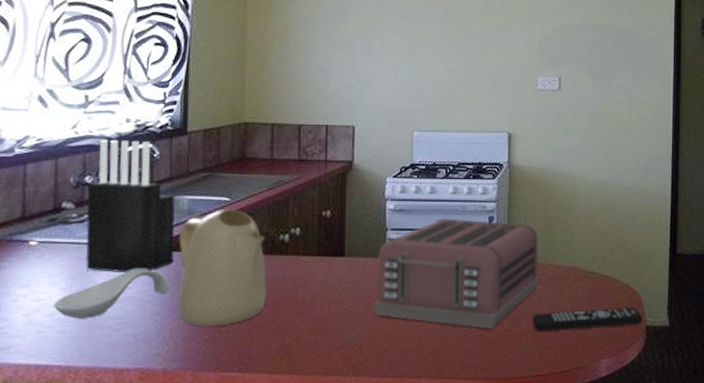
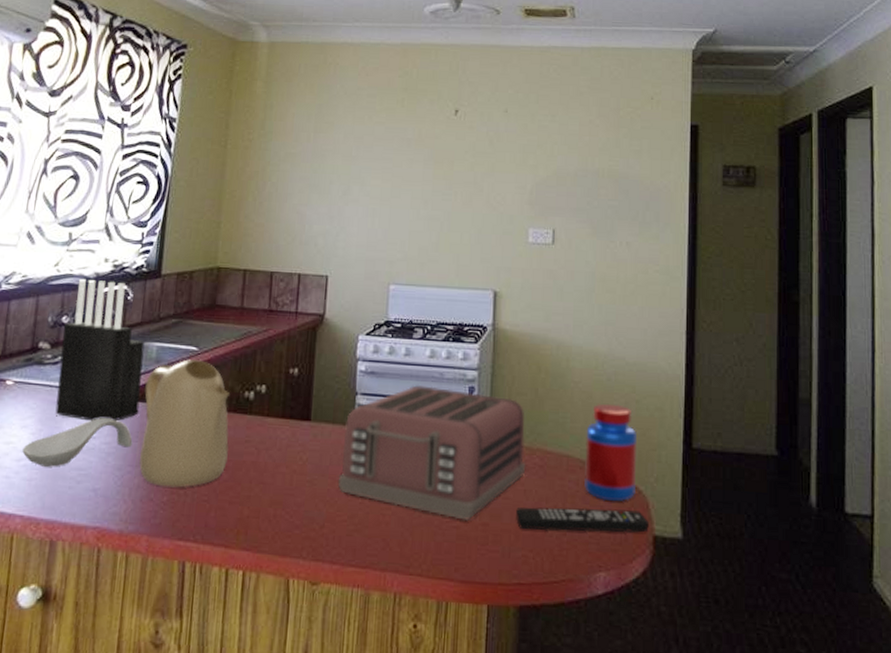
jar: none [590,222,633,302] -> present [584,403,638,502]

